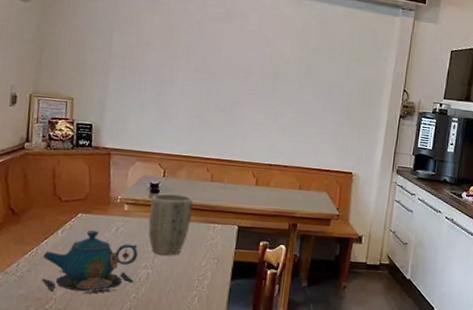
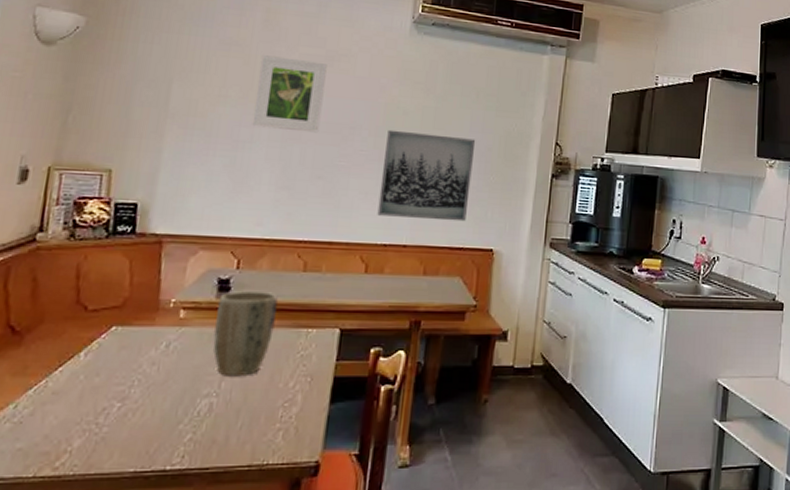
teapot: present [42,230,138,294] -> none [52,348,198,442]
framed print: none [172,12,227,75] -> present [252,55,327,133]
wall art: none [265,74,341,150] -> present [377,129,476,222]

